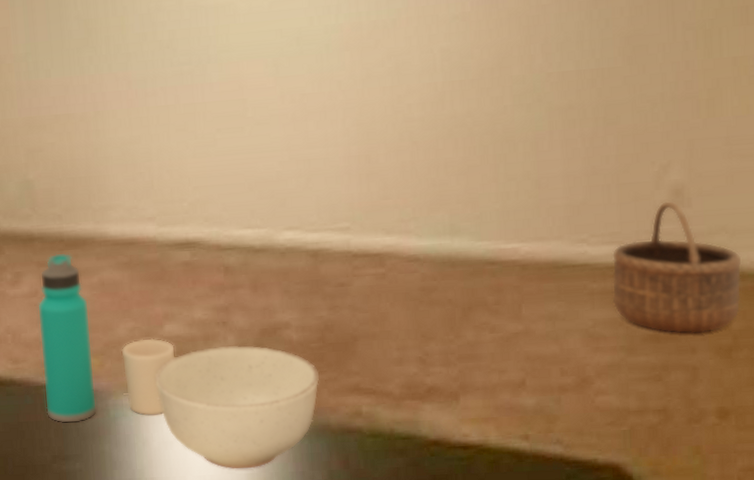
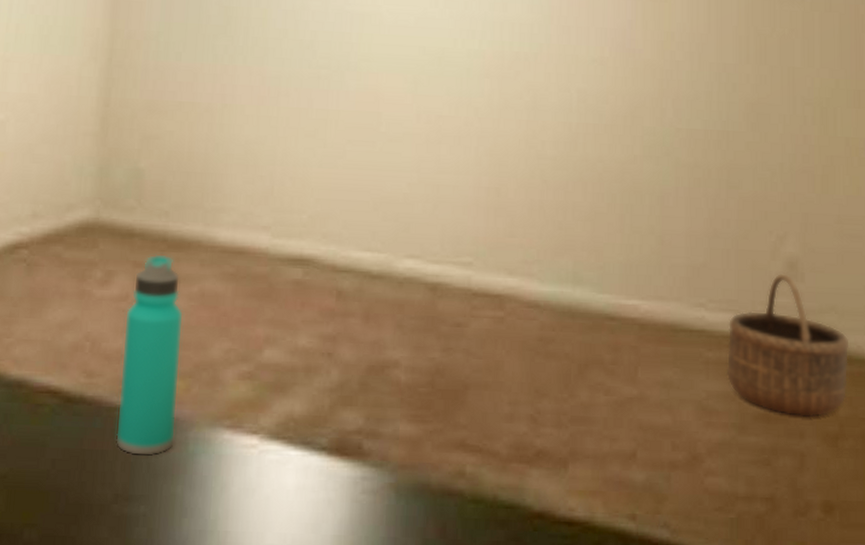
mug: present [121,338,176,417] -> none [210,363,273,456]
bowl: present [155,345,319,469] -> none [245,380,424,529]

